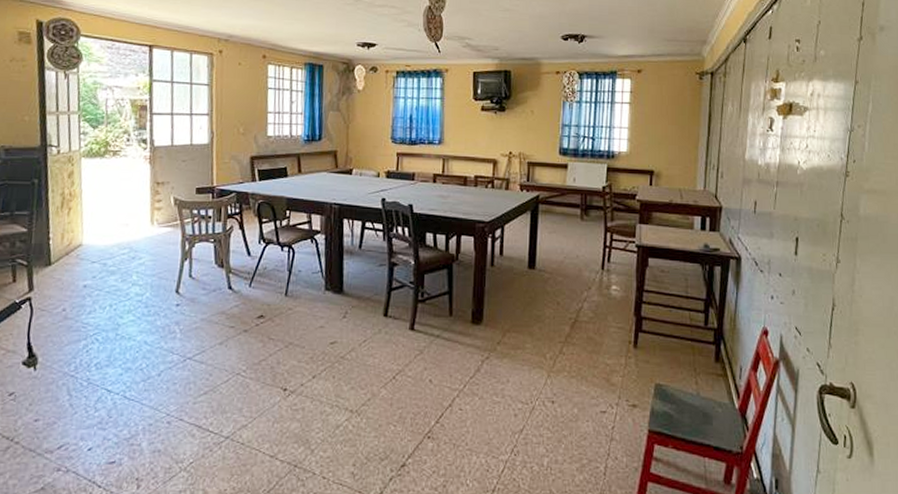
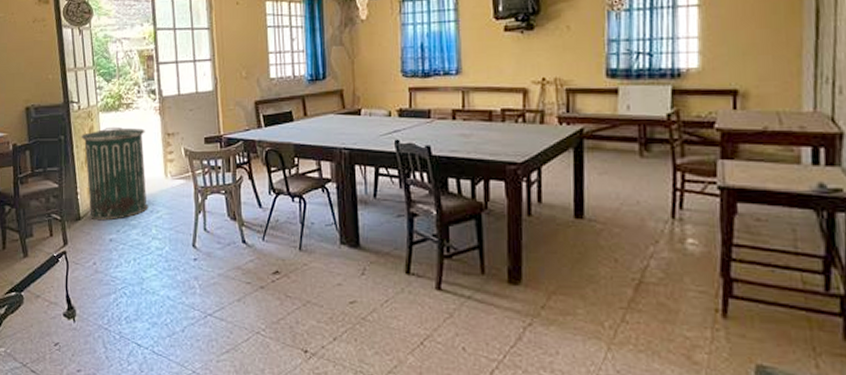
trash can: none [58,172,132,266] -> present [81,126,149,220]

